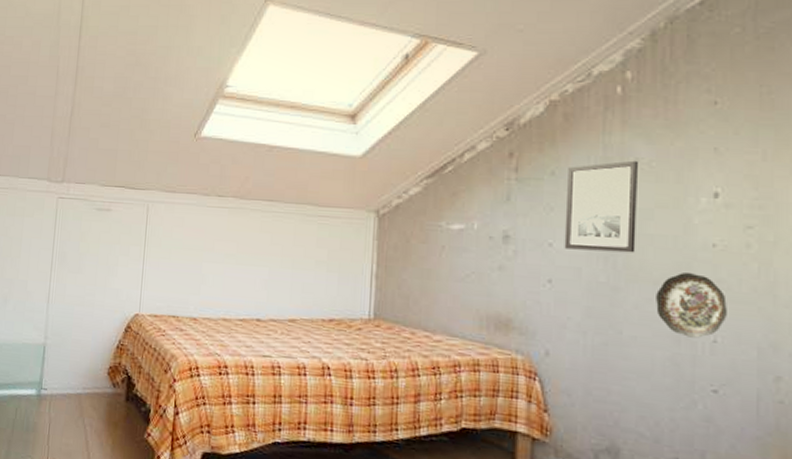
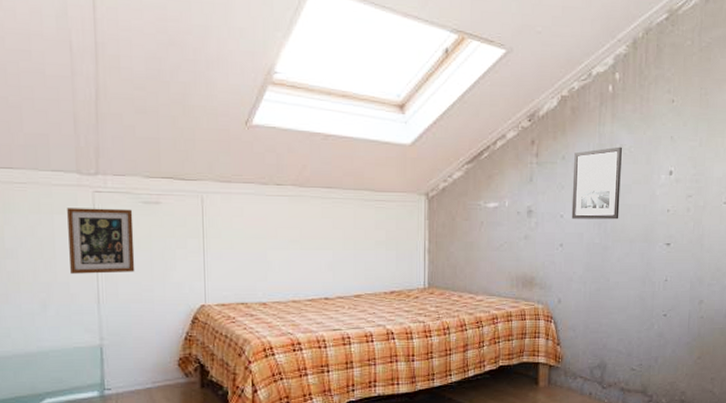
picture frame: none [30,211,87,276] -> present [67,208,135,274]
decorative plate: present [656,273,727,338] -> none [631,232,674,279]

